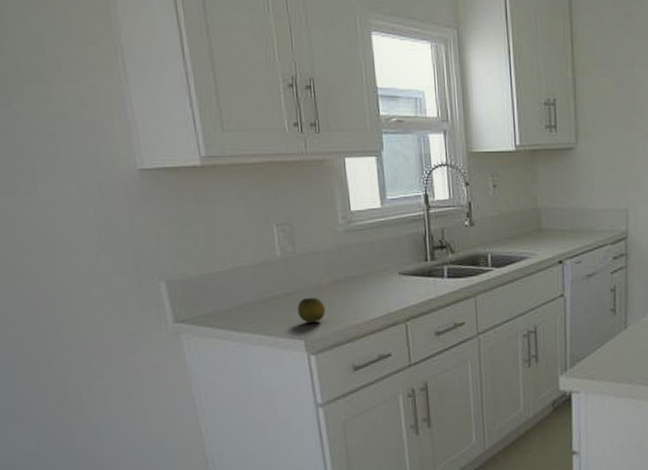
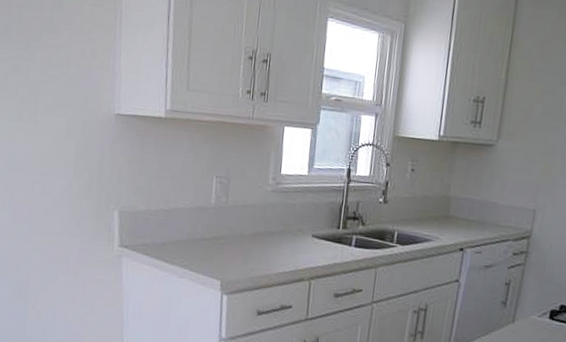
fruit: present [297,297,326,323] -> none [219,244,244,267]

